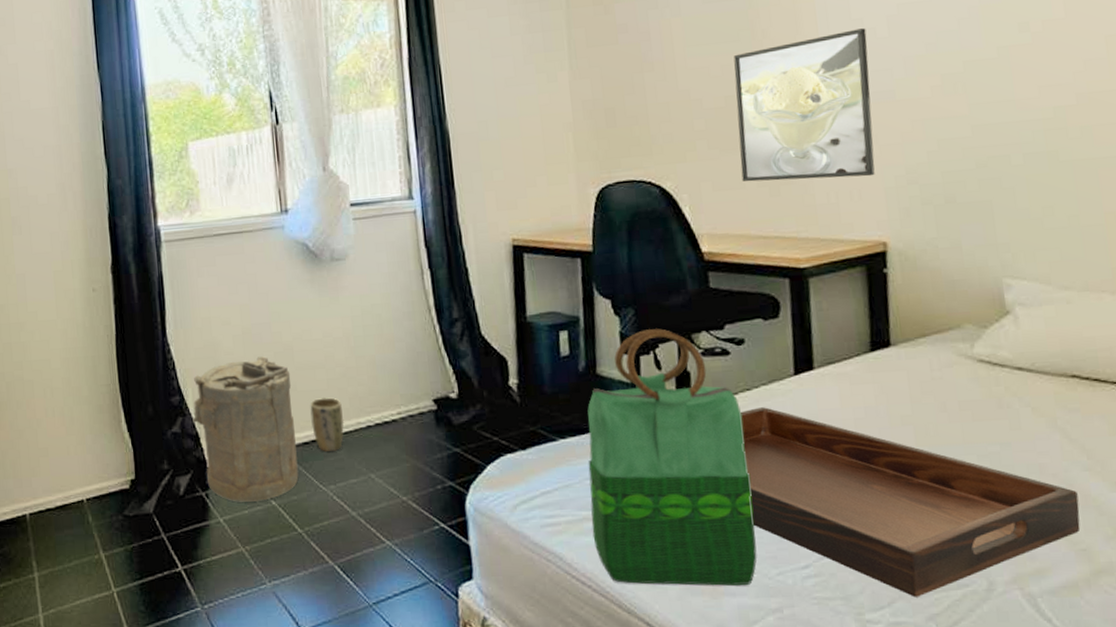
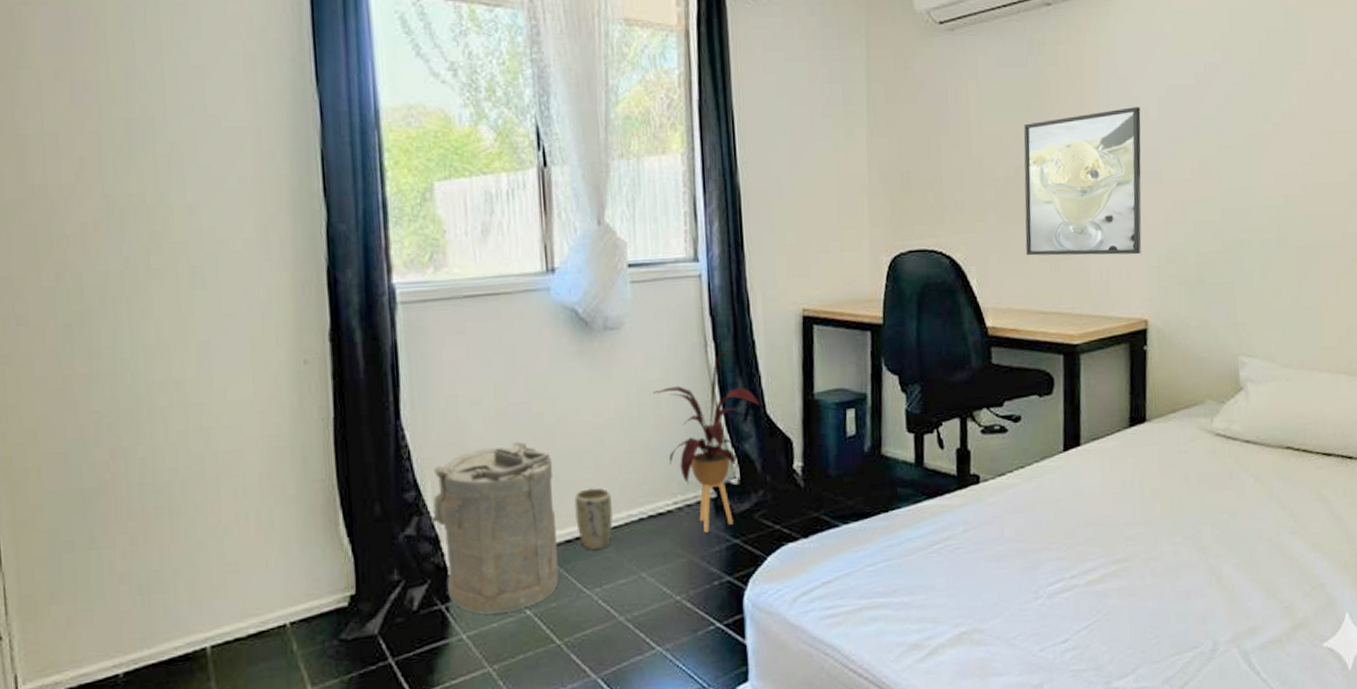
house plant: none [375,277,474,441] -> present [652,350,759,533]
tote bag: present [587,329,757,586] -> none [869,406,1023,672]
serving tray: present [741,407,1081,597] -> none [1014,484,1286,663]

